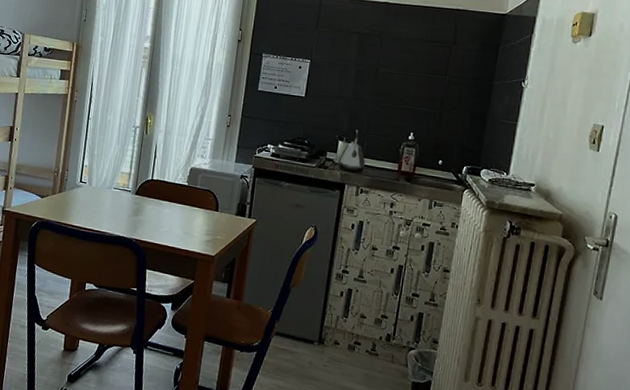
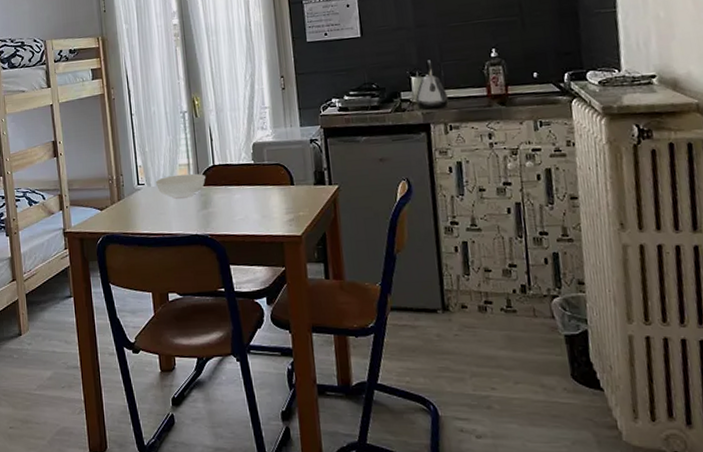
bowl: none [96,180,143,203] -> present [155,173,206,199]

